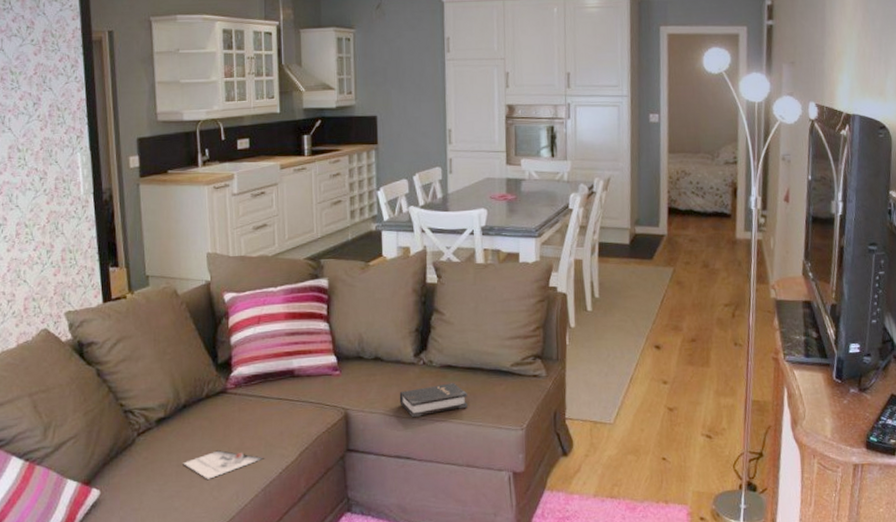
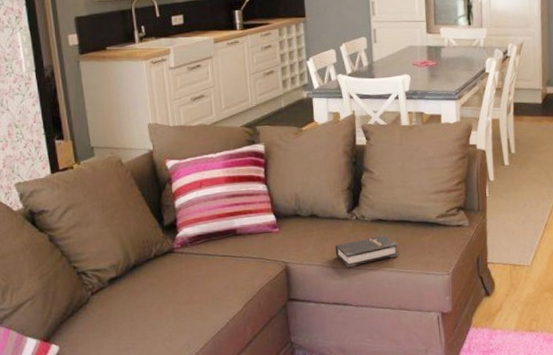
architectural model: present [183,450,264,479] -> none [136,305,212,332]

